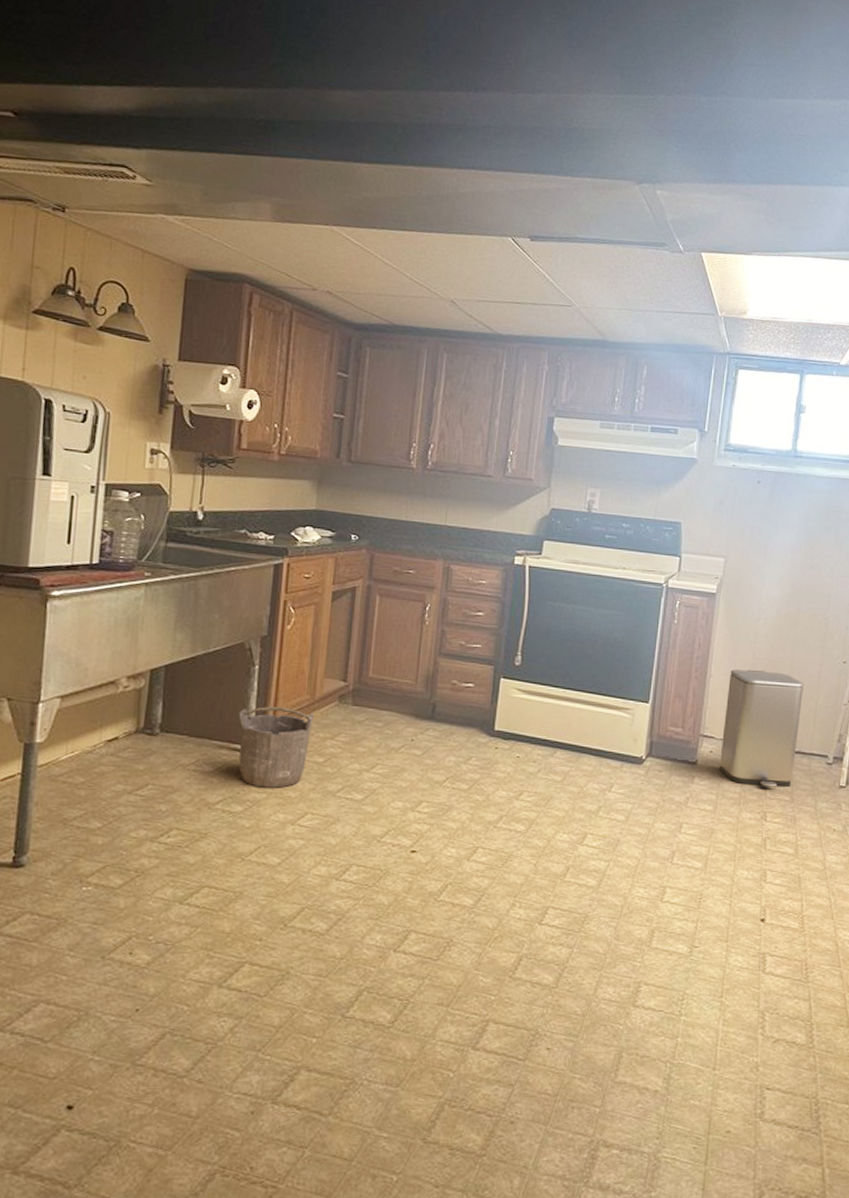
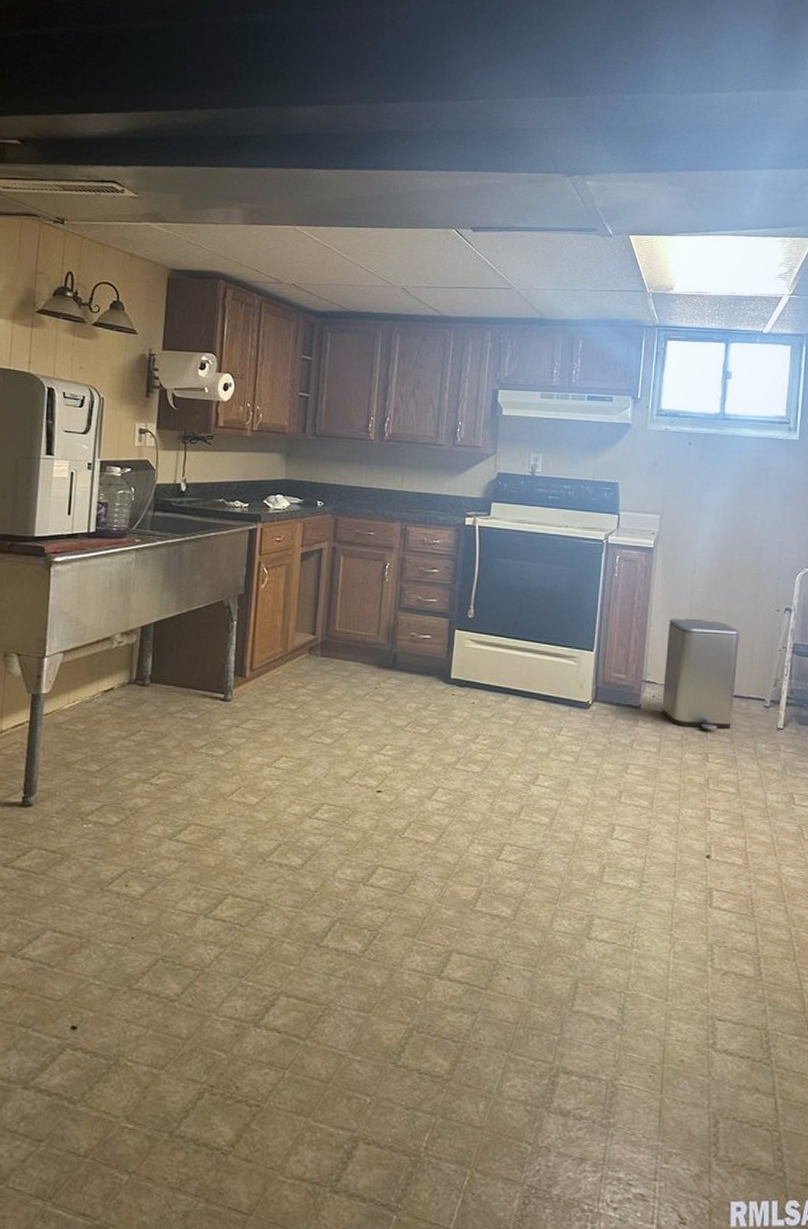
bucket: present [239,707,315,788] -> none [220,659,288,733]

